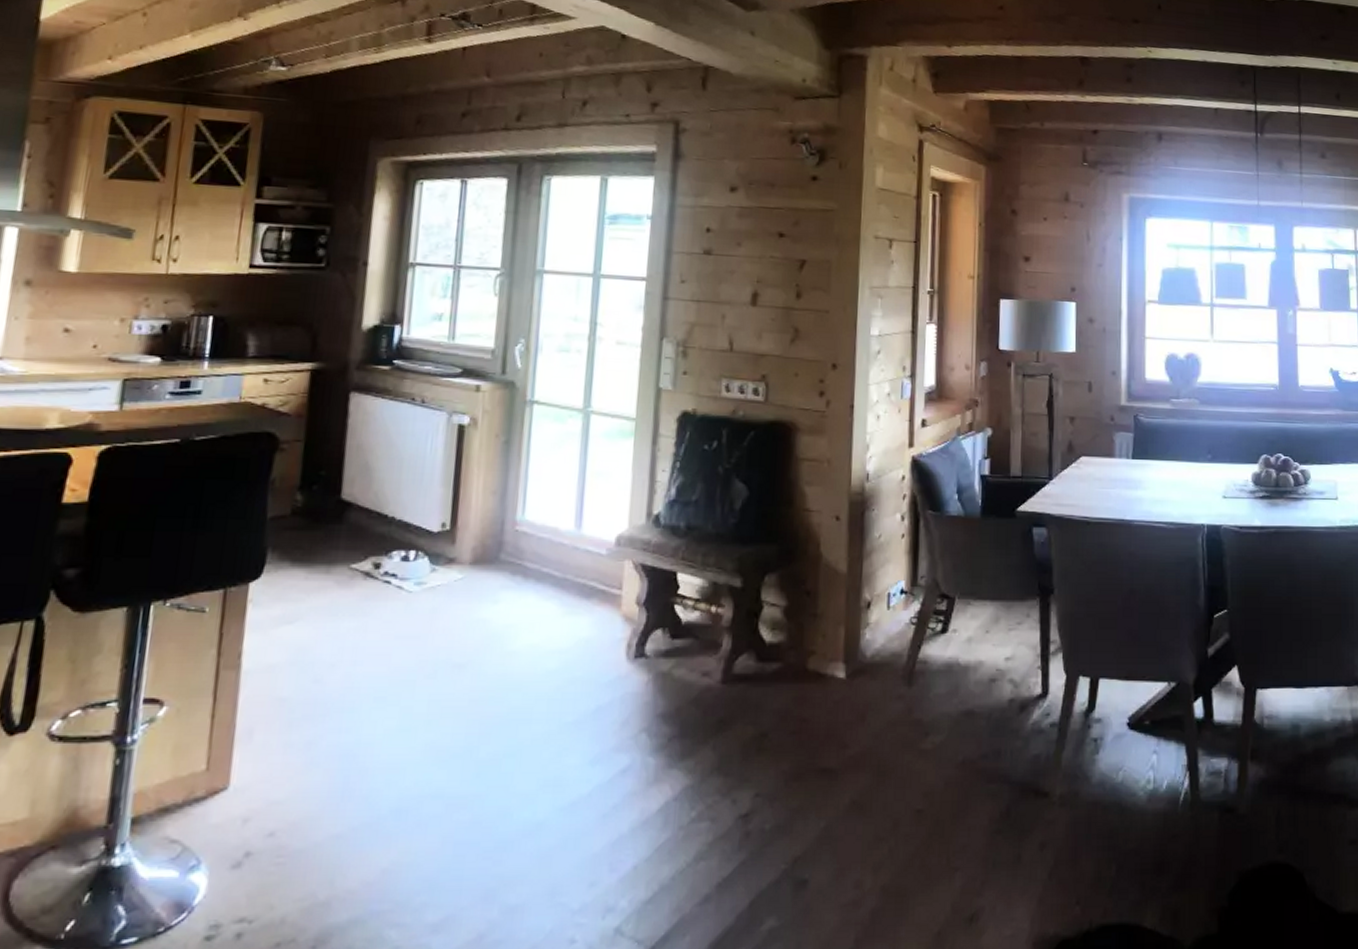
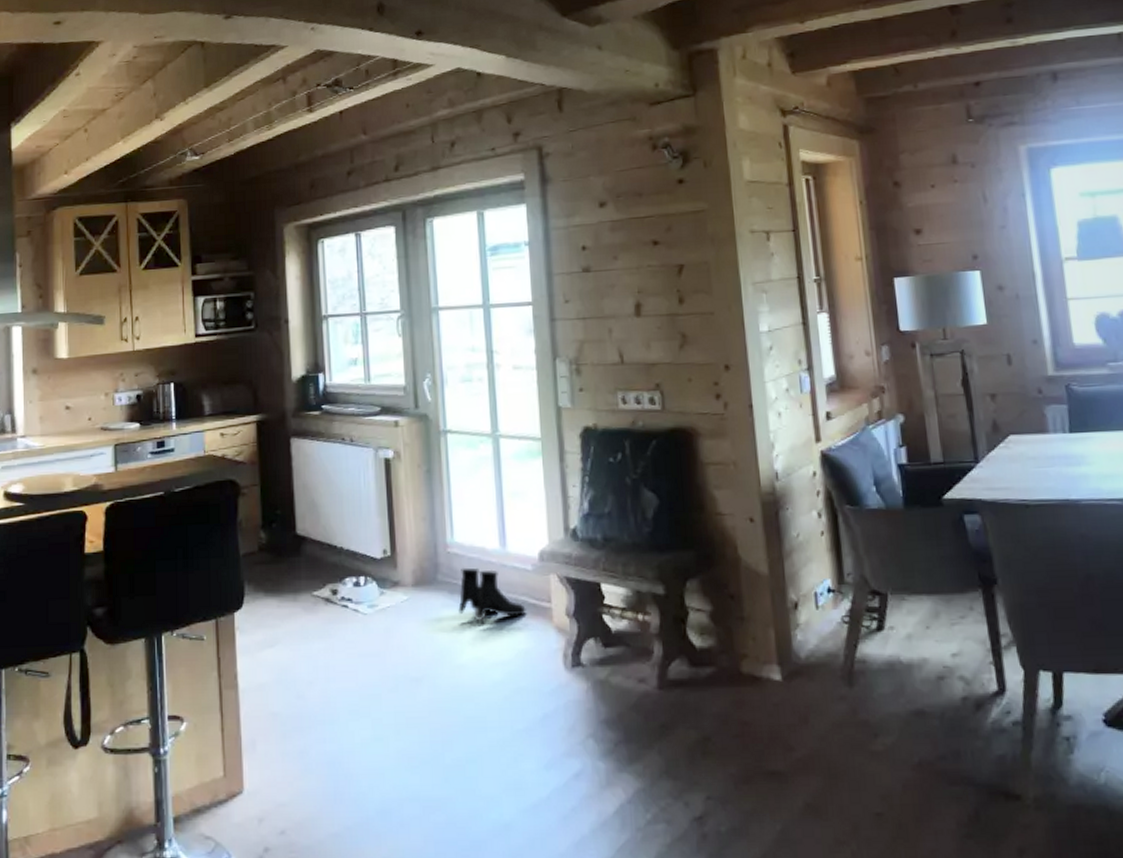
boots: none [518,548,594,606] -> present [458,567,526,622]

